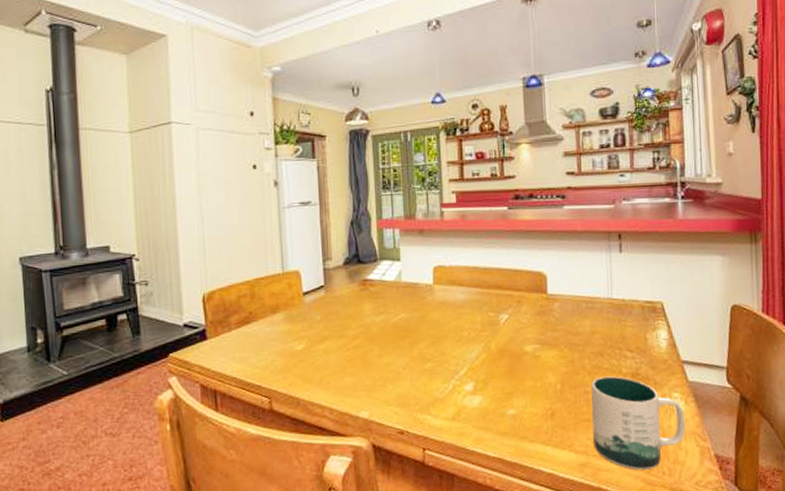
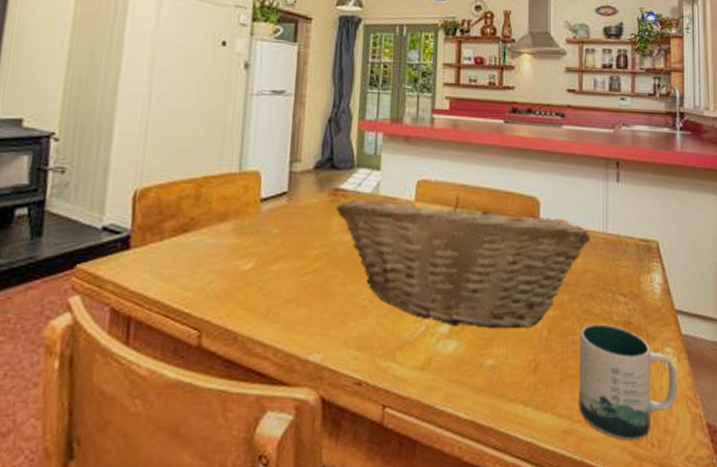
fruit basket: none [366,277,597,385] -> present [336,196,591,329]

